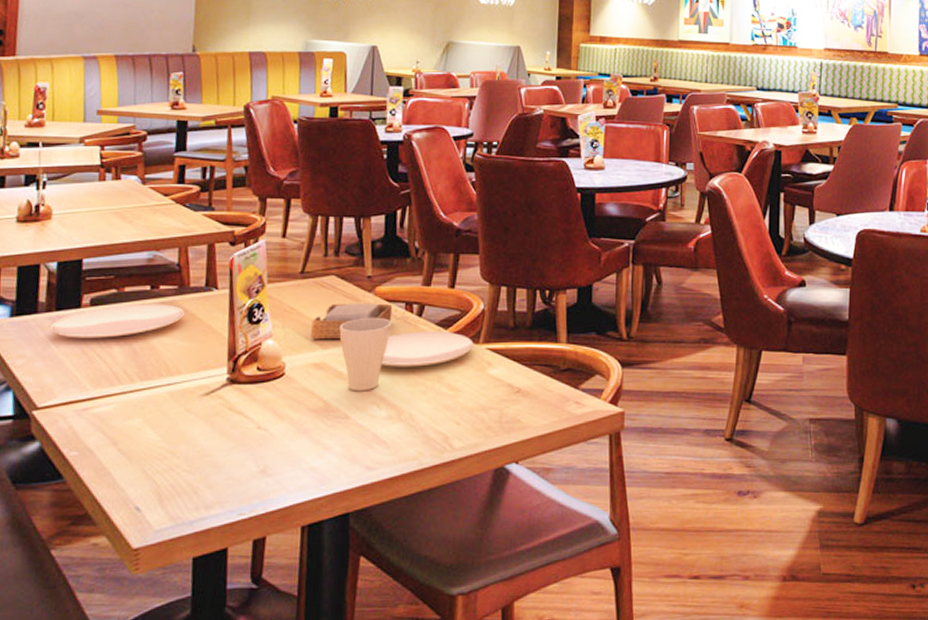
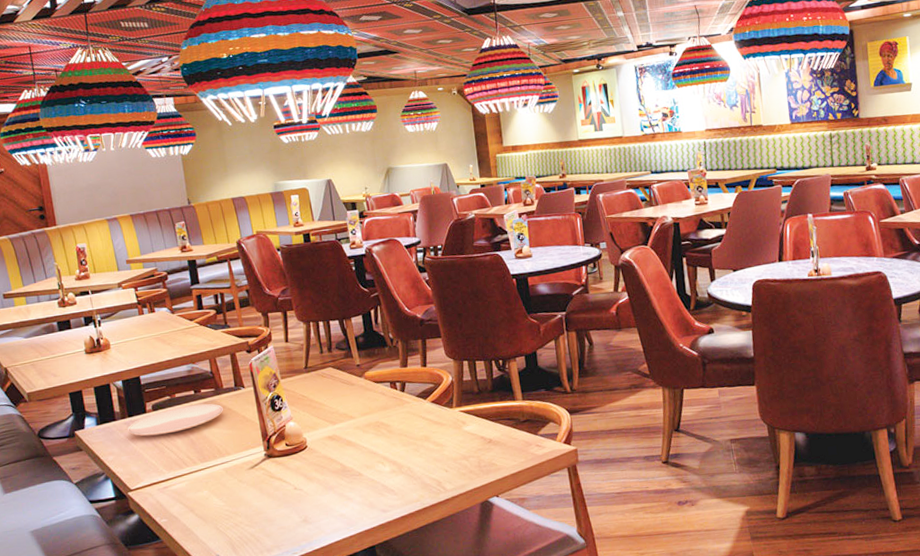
napkin holder: present [311,303,393,340] -> none [320,384,382,419]
cup: present [339,317,392,392] -> none [342,396,383,455]
plate: present [381,331,473,367] -> none [379,401,449,433]

